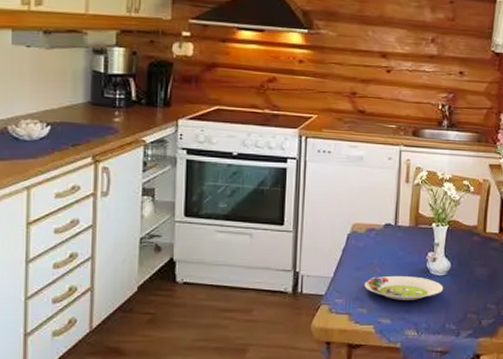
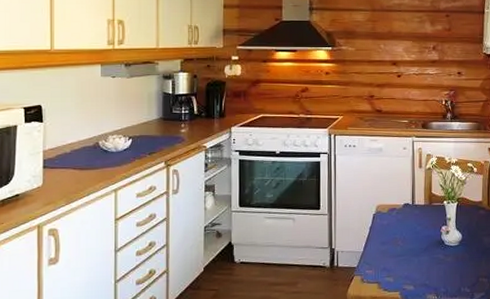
salad plate: present [364,275,444,300] -> none [389,247,457,269]

